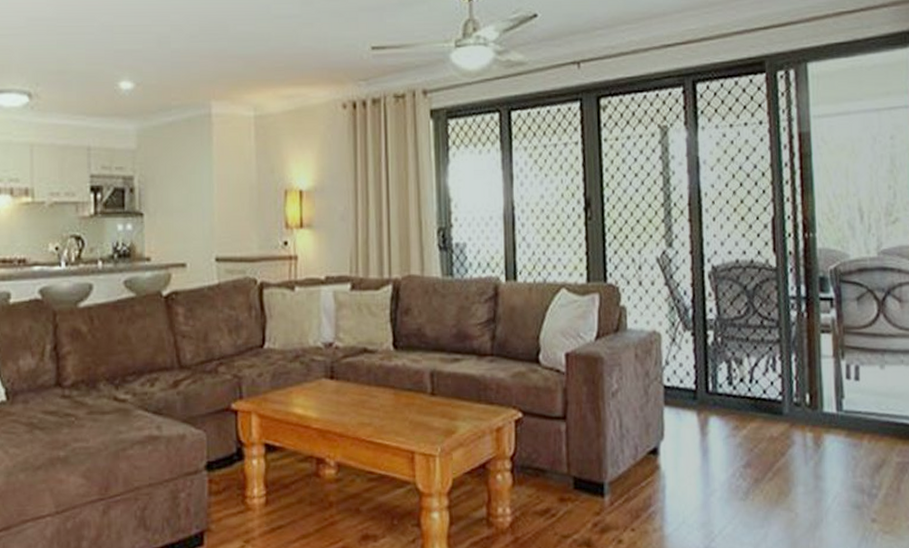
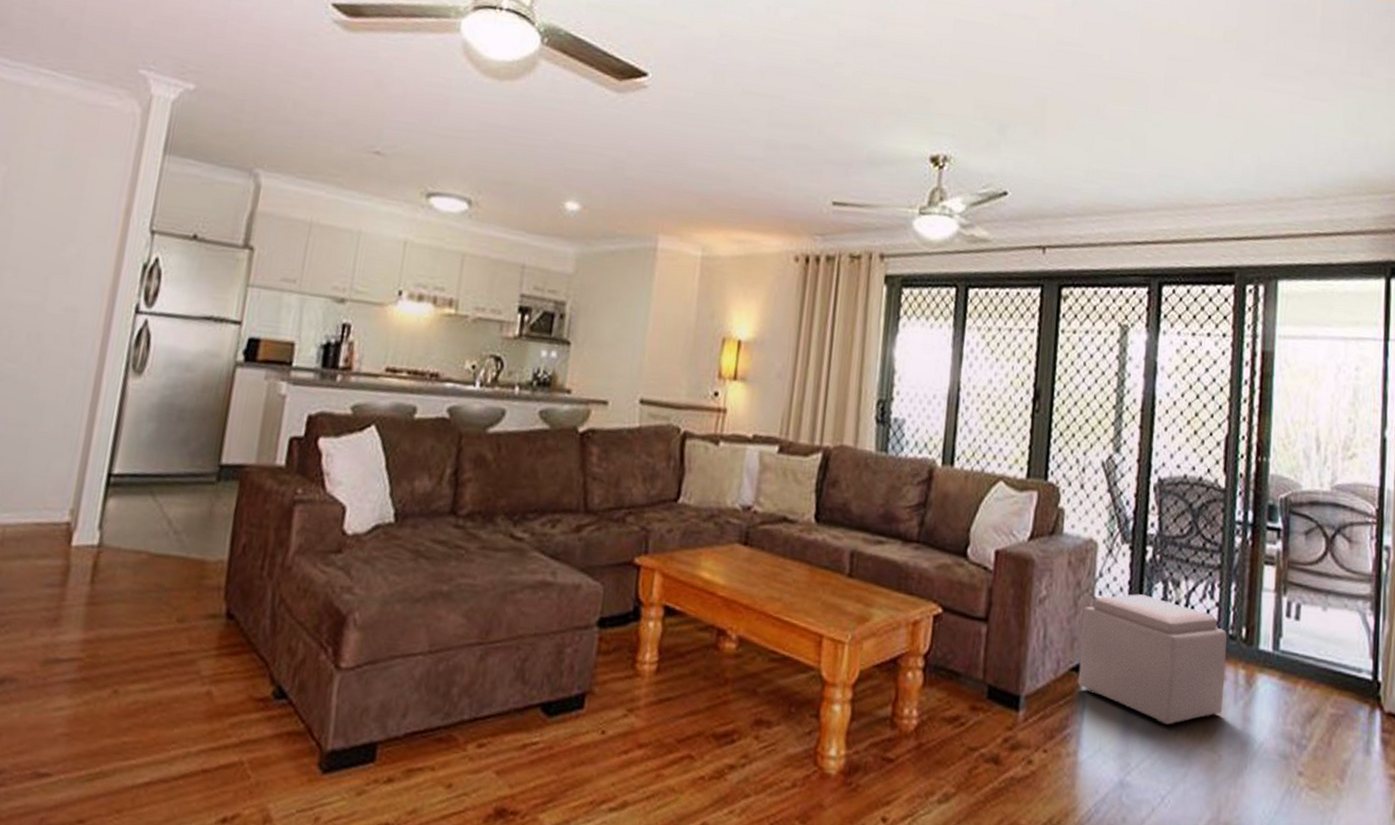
ottoman: none [654,376,794,492] -> present [1079,594,1227,725]

